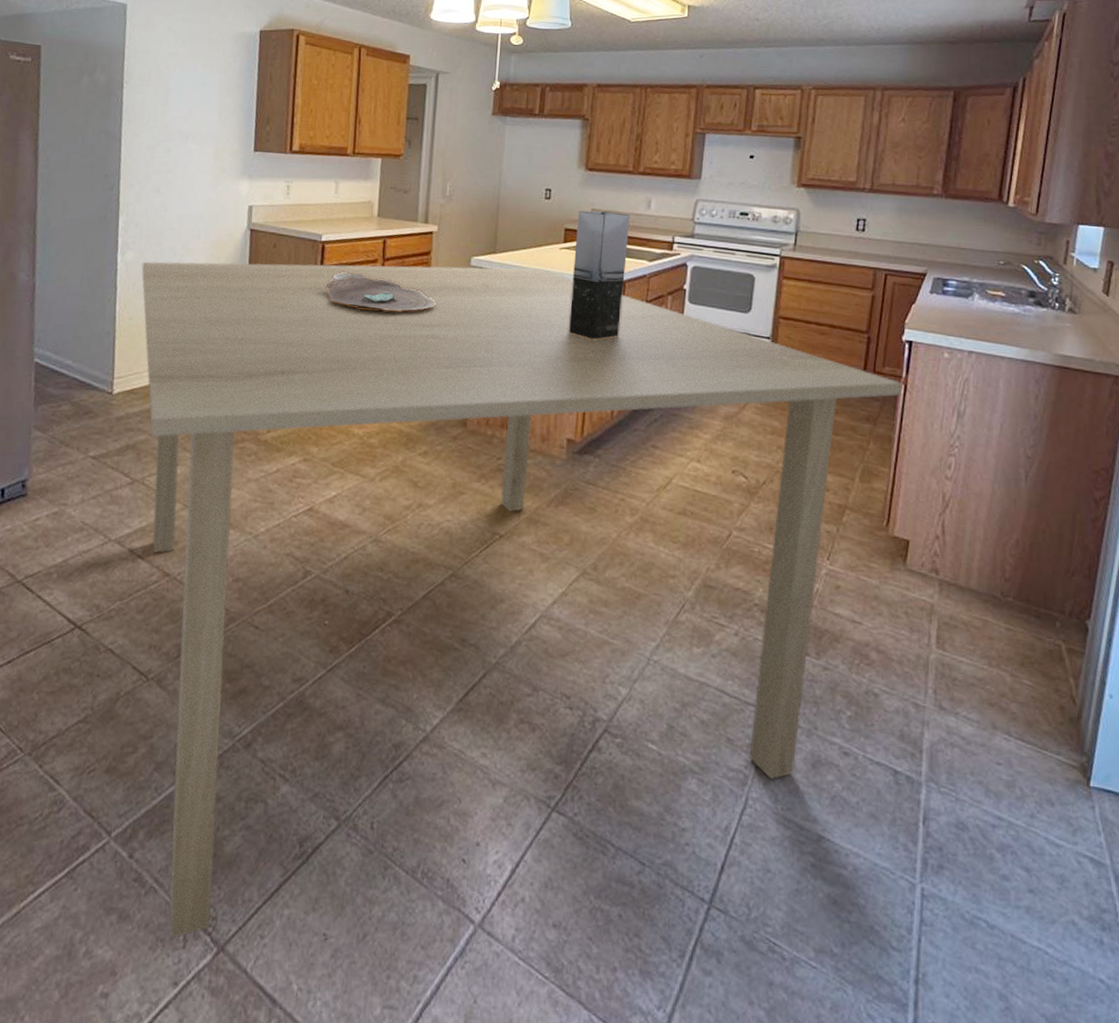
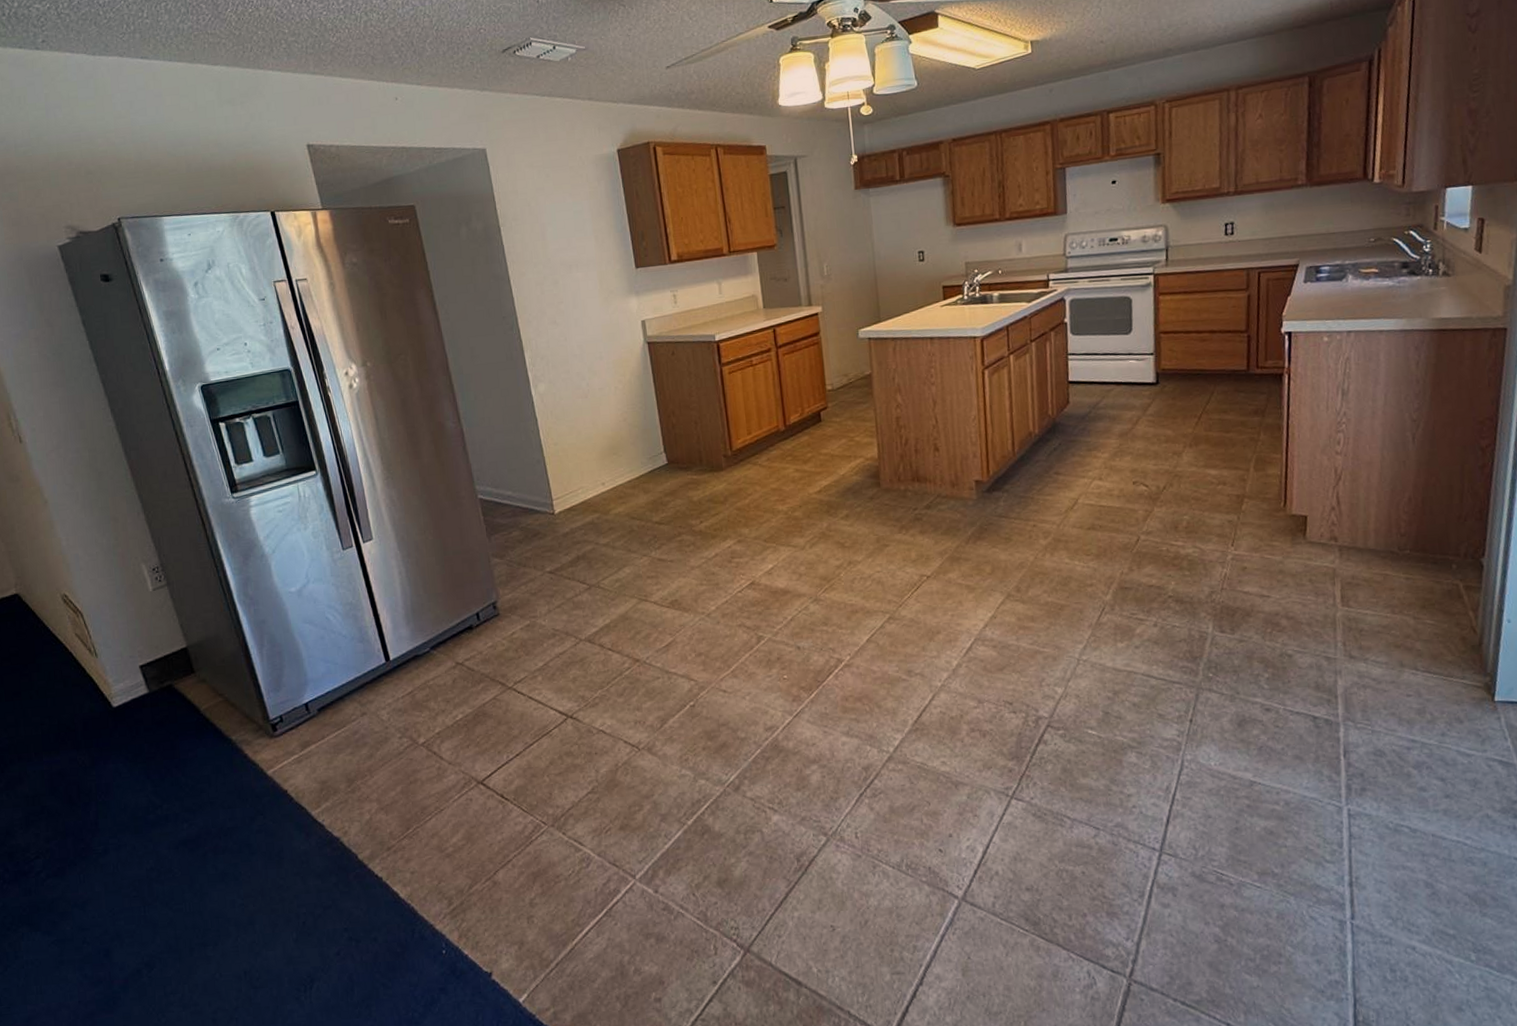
dining table: present [141,261,902,938] -> none [555,329,1287,949]
decorative bowl: present [325,272,436,312] -> none [727,365,833,397]
vase: present [568,210,630,340] -> none [953,261,1010,386]

